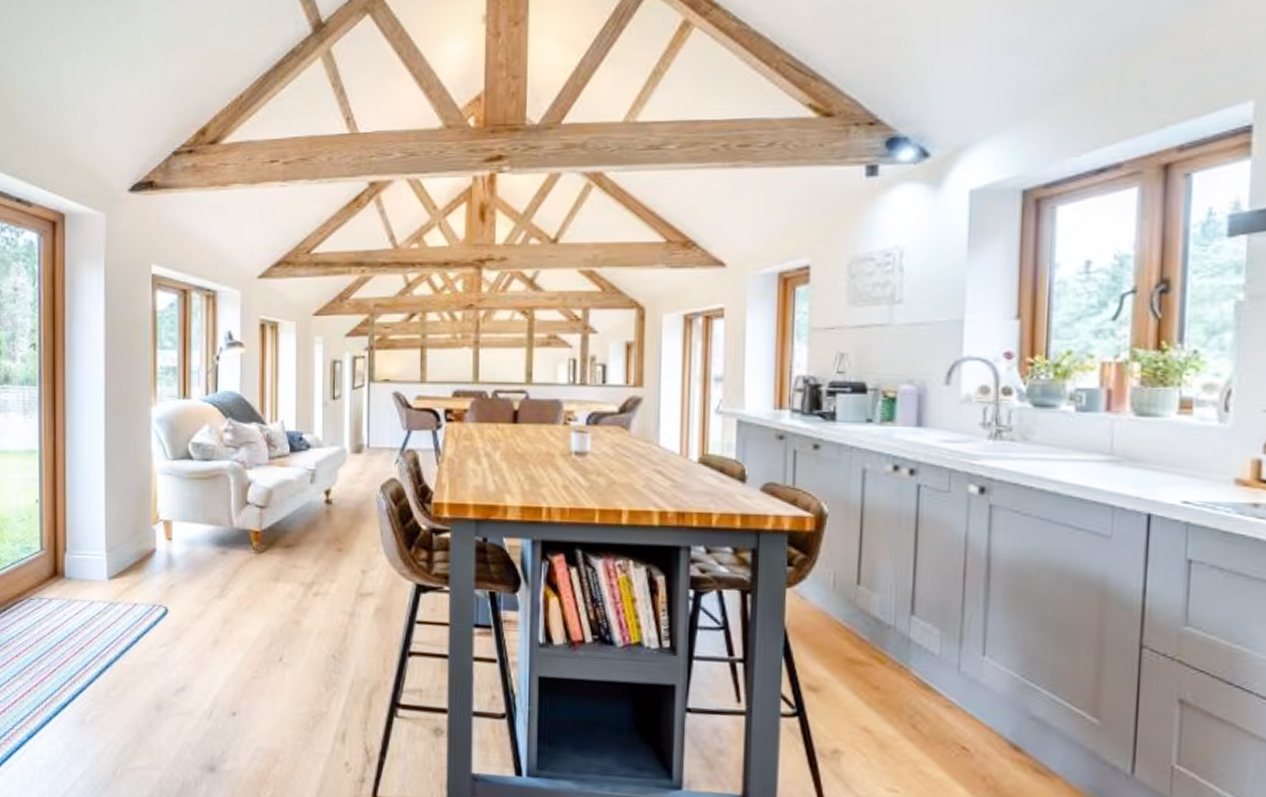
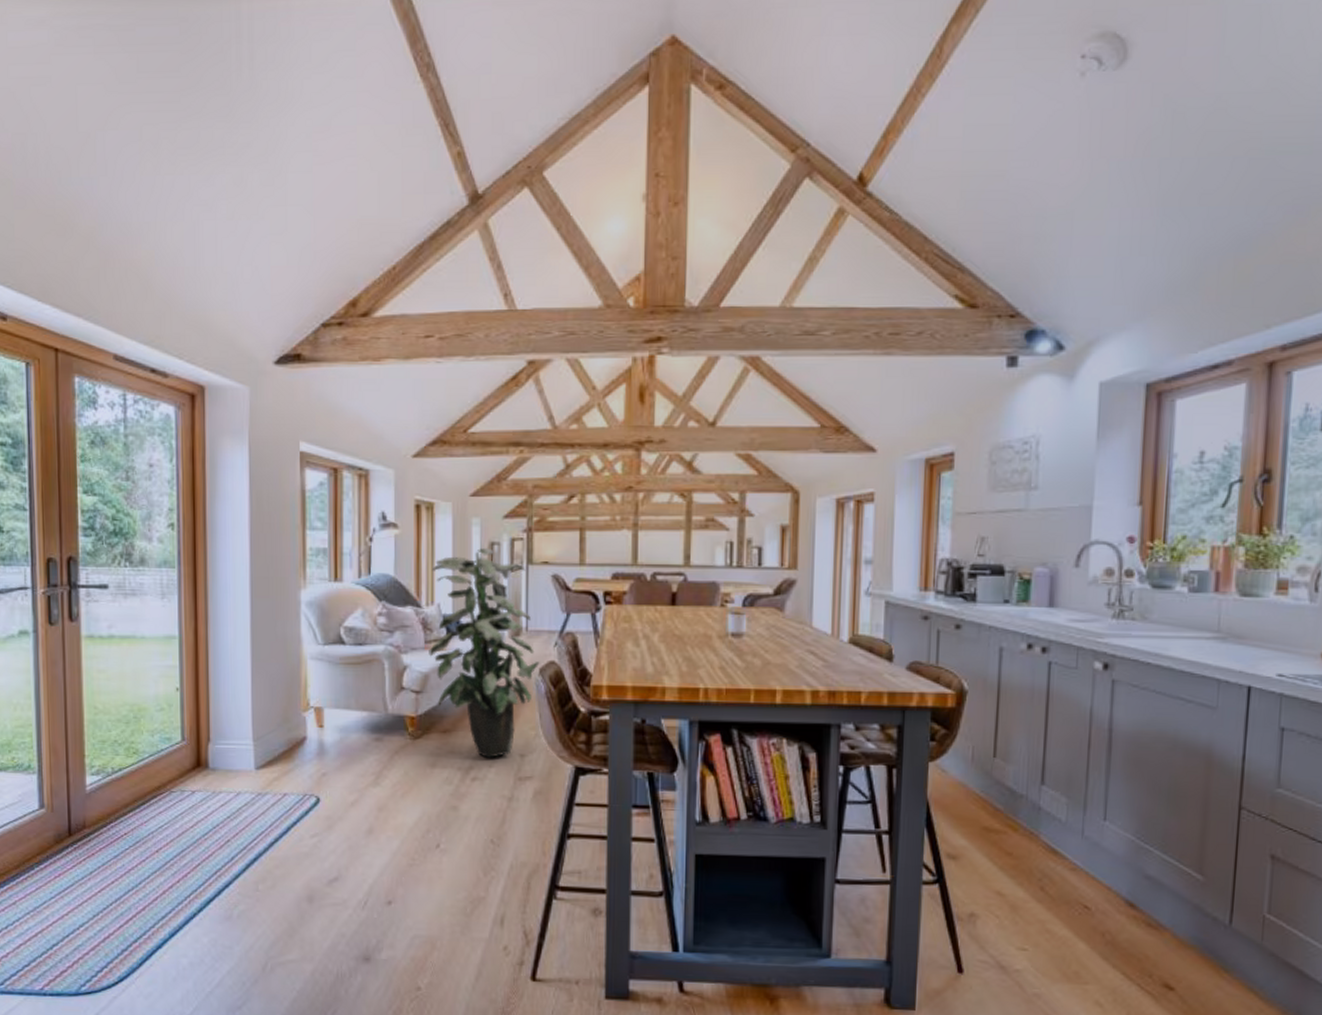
indoor plant: none [272,366,381,574] -> present [429,548,540,758]

